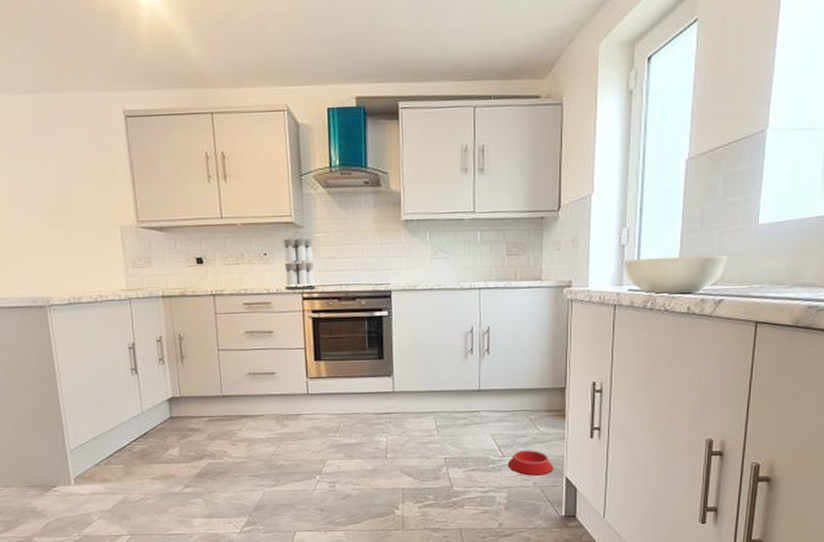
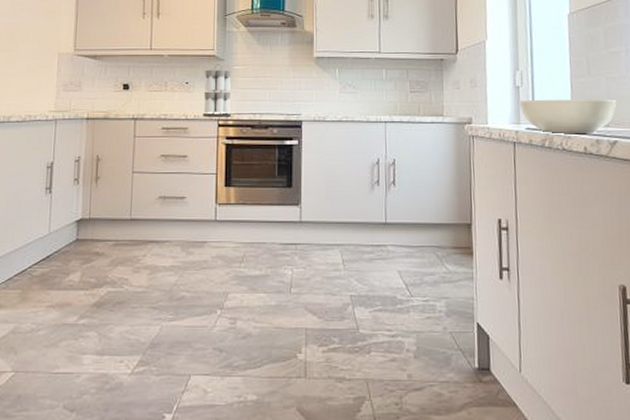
pet bowl: present [507,450,554,476] -> none [415,290,464,320]

